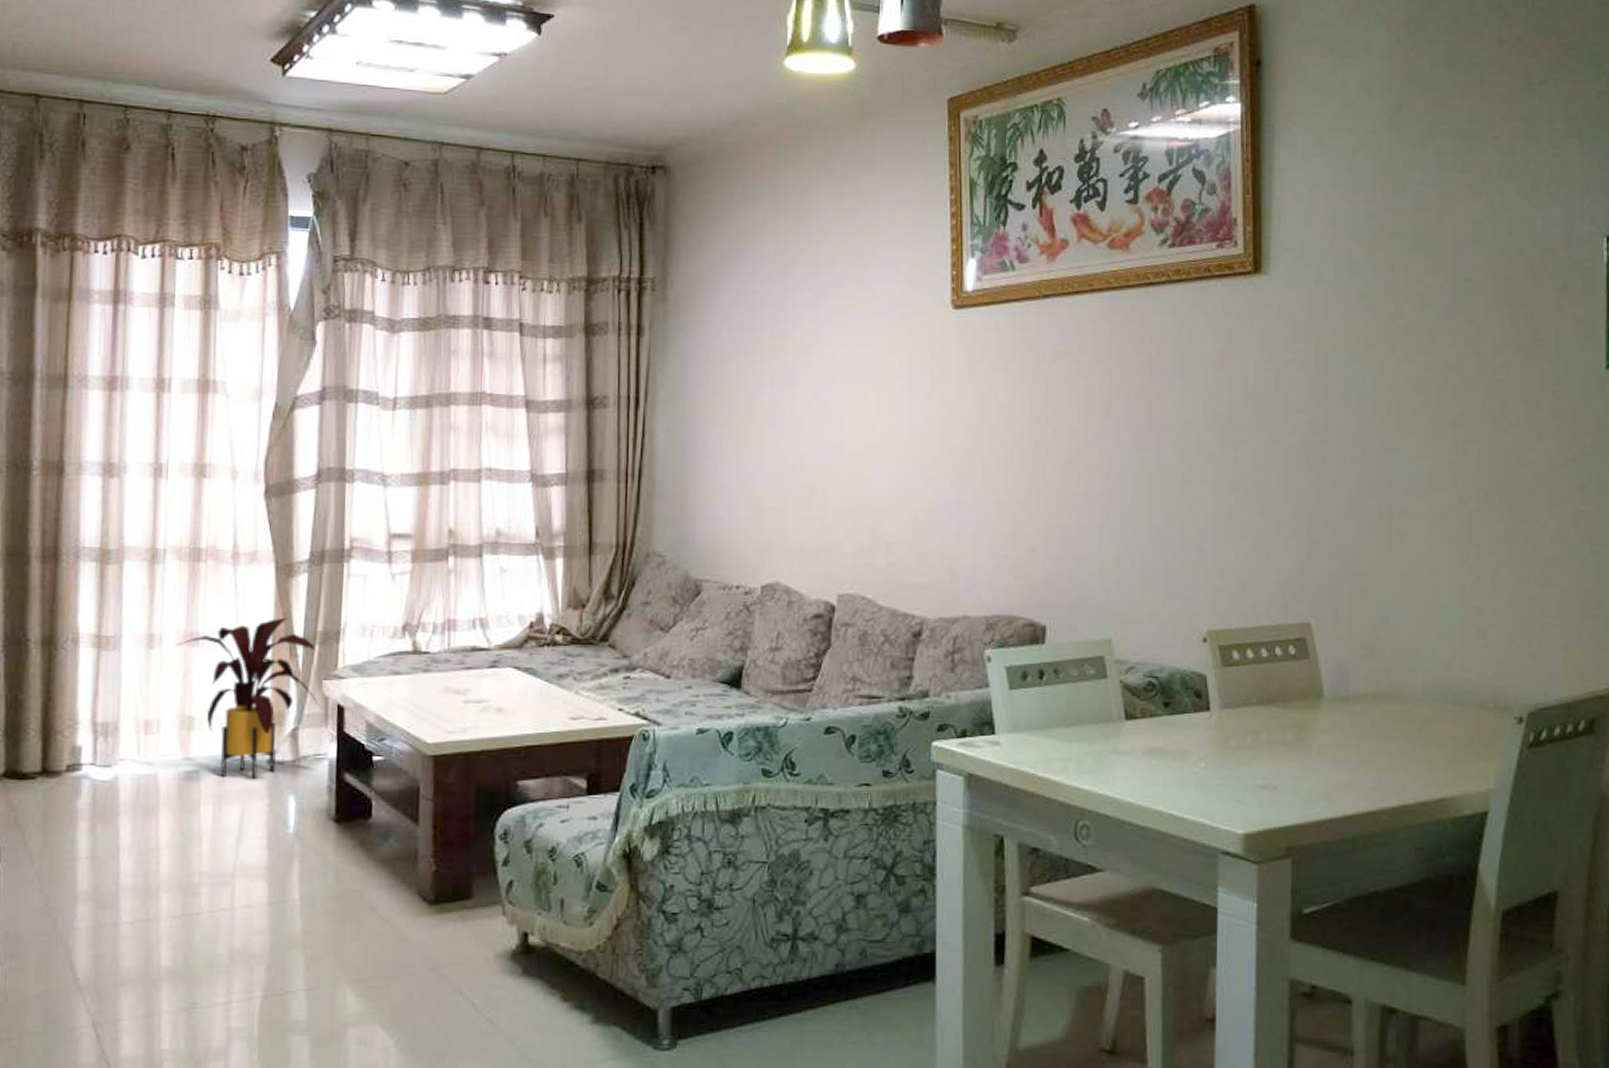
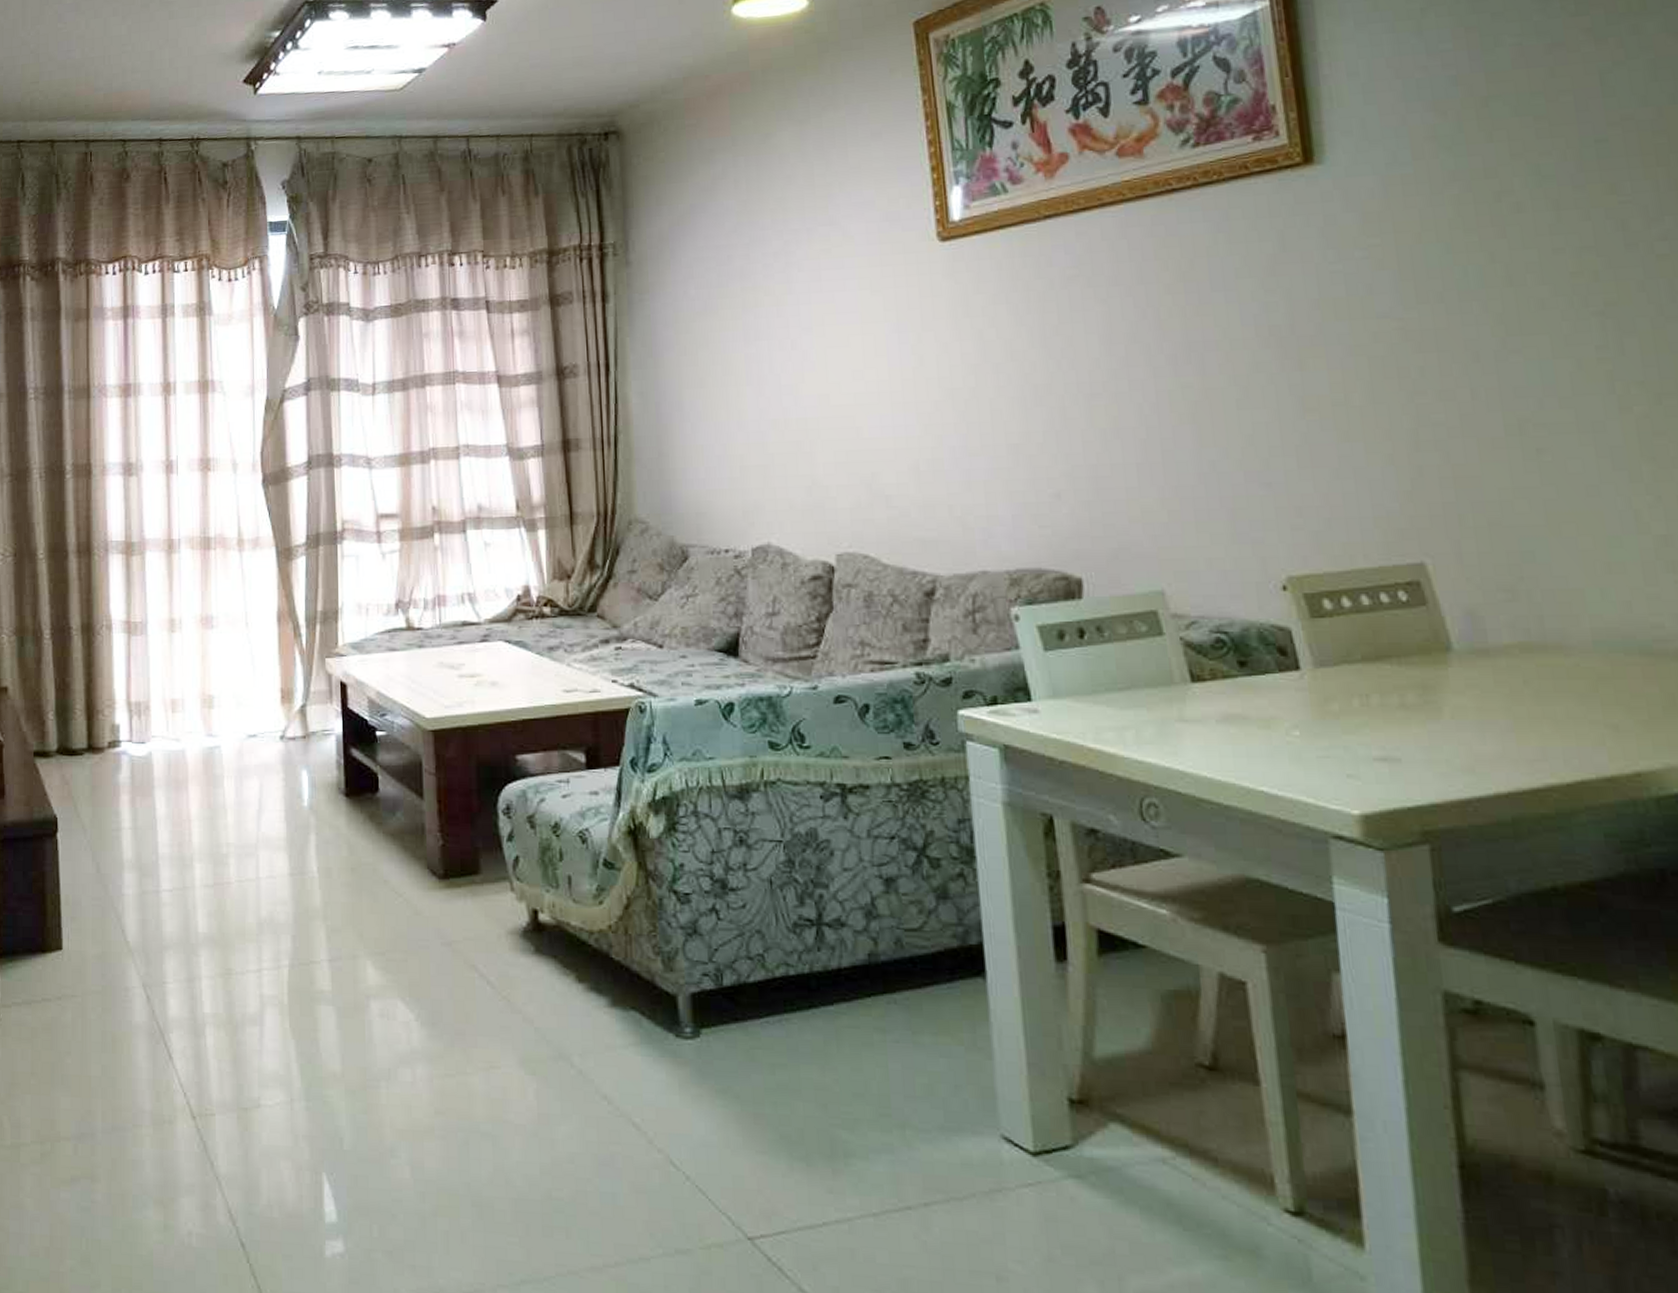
house plant: present [176,617,322,778] -> none [194,599,326,754]

